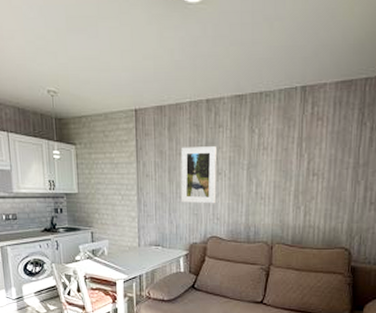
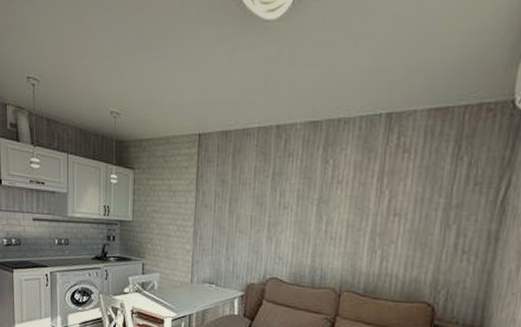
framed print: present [181,146,216,204] -> none [241,176,284,242]

